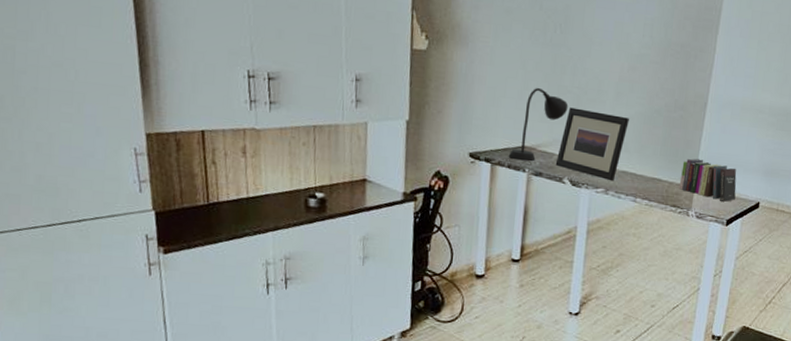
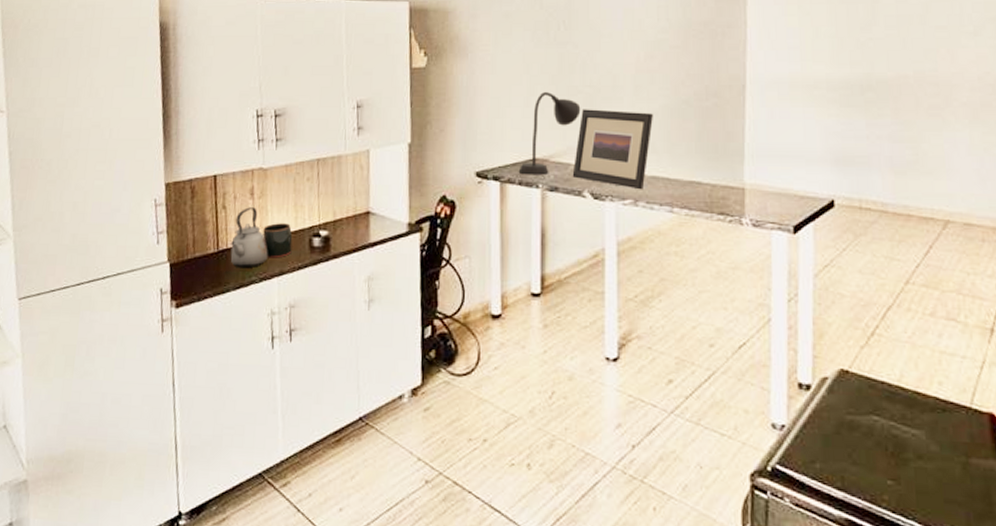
kettle: none [221,165,262,222] -> present [230,207,268,269]
mug: none [256,182,288,215] -> present [263,223,293,258]
books: present [679,158,737,202] -> none [724,153,800,203]

